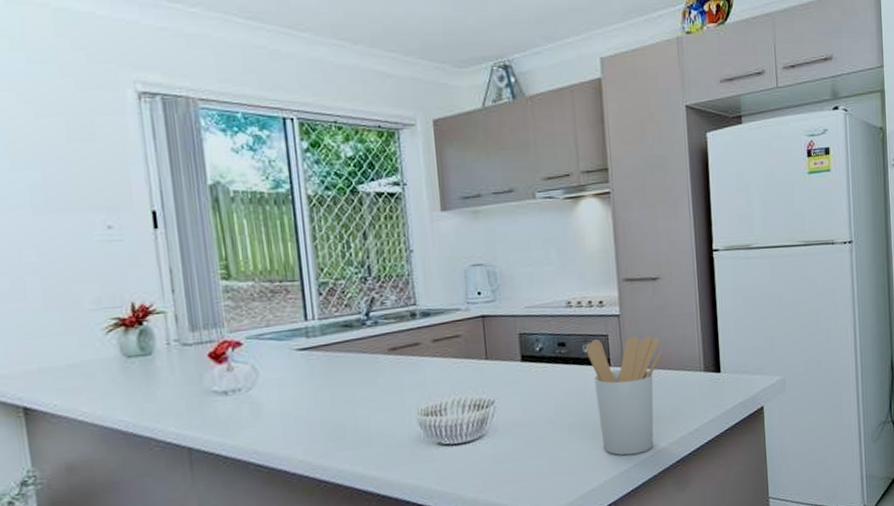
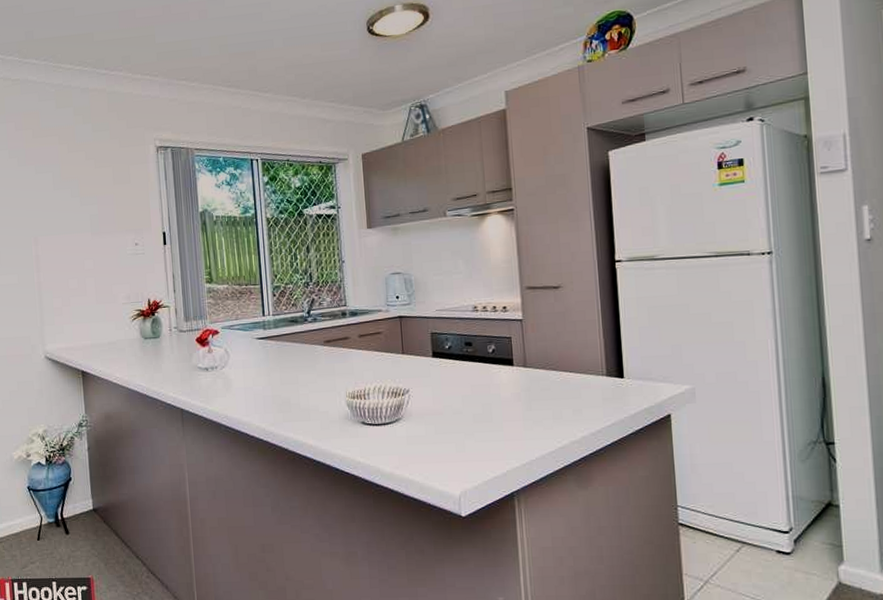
utensil holder: present [585,335,663,456] -> none [490,339,565,449]

